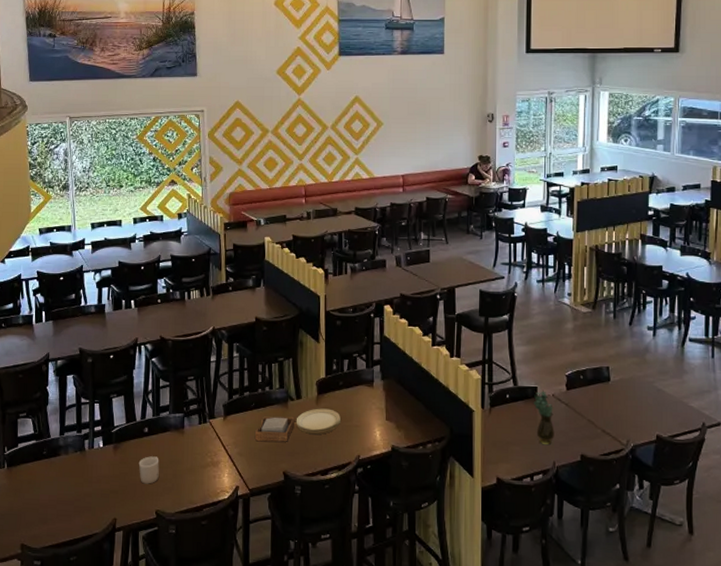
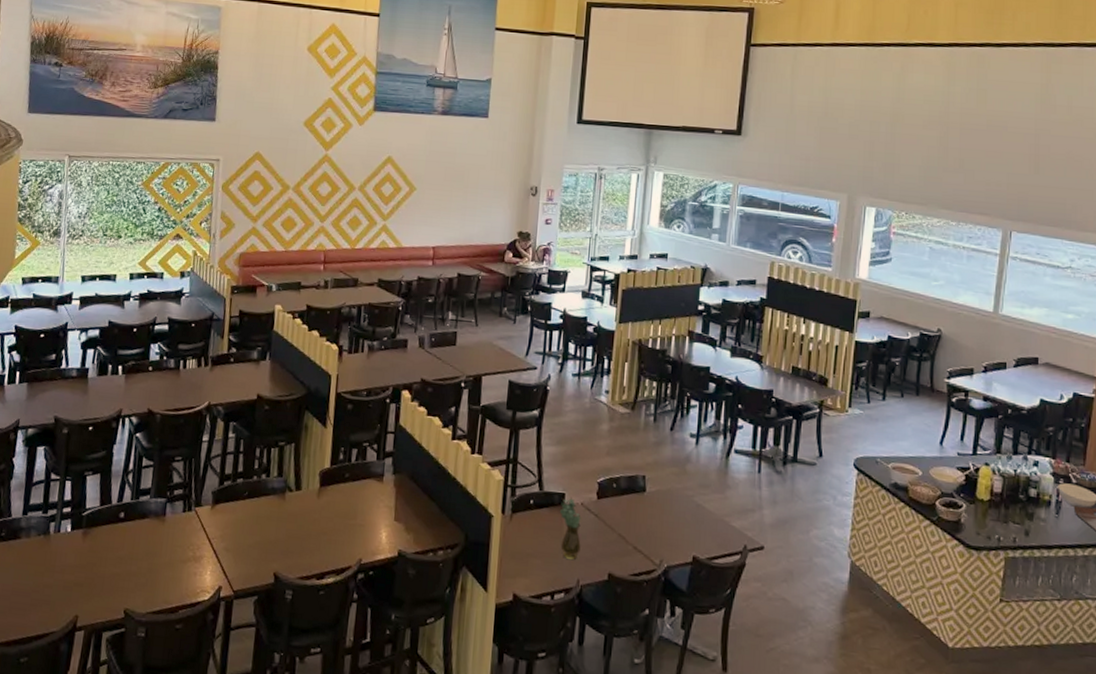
mug: present [138,456,159,484] -> none [109,545,134,578]
napkin holder: present [255,416,295,442] -> none [245,507,292,539]
plate: present [296,408,341,434] -> none [292,502,344,532]

